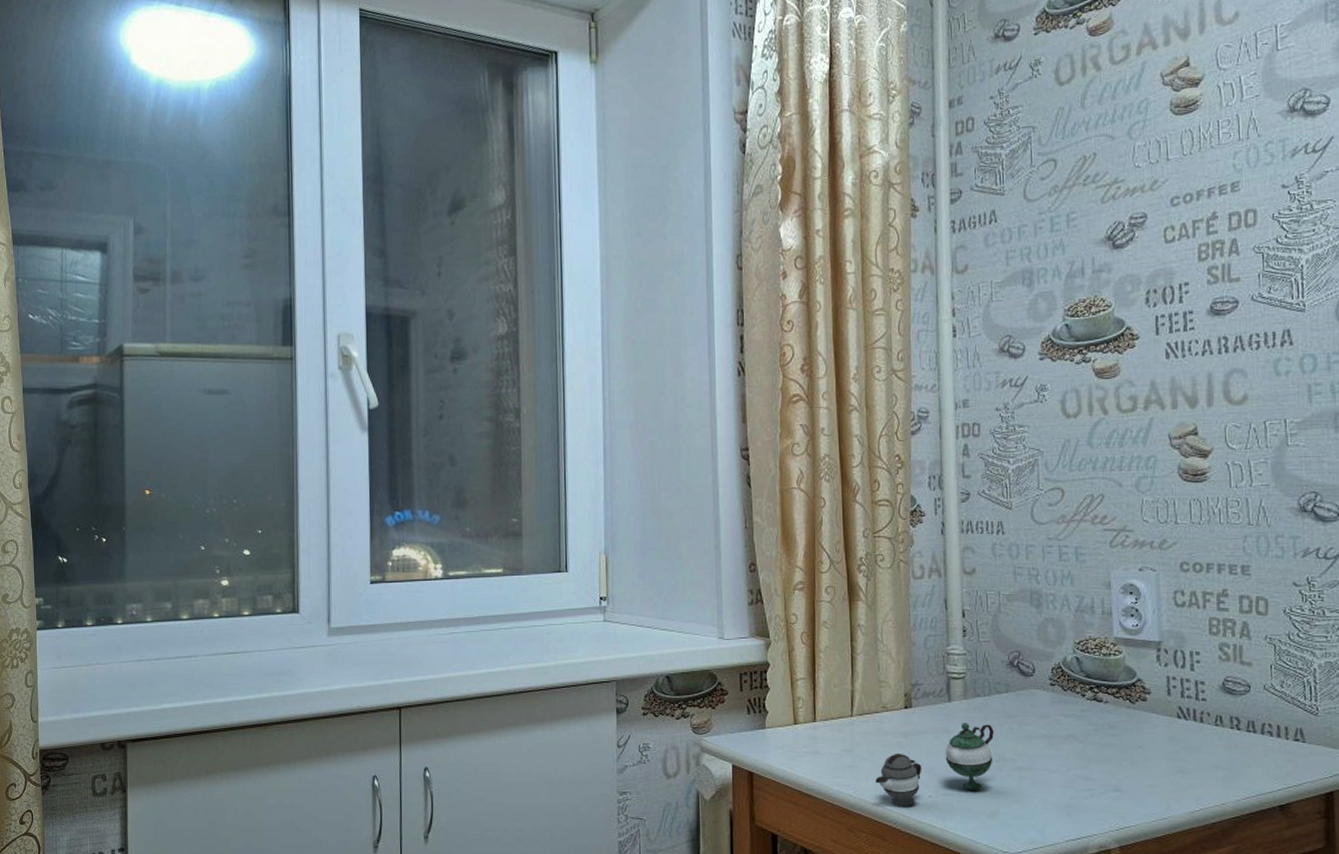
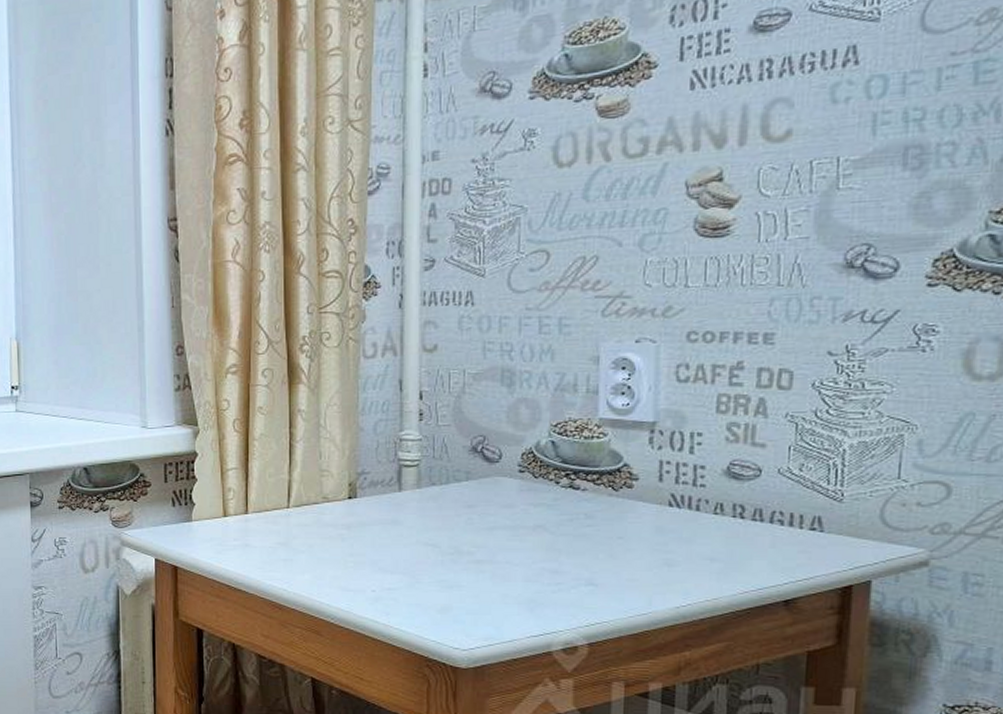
teapot: present [875,723,994,806] -> none [312,513,450,601]

